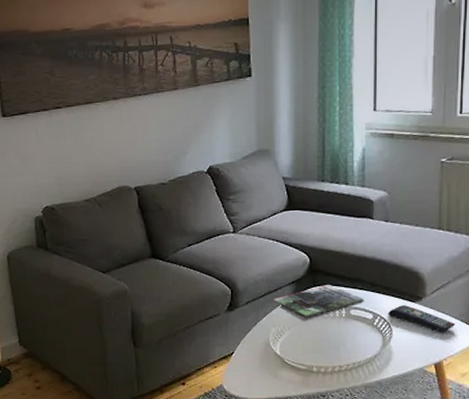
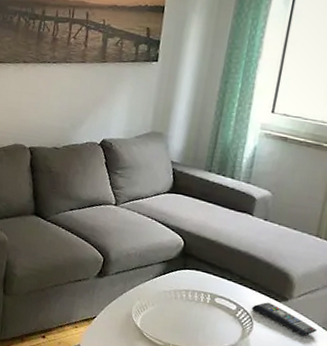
magazine: present [272,284,364,317] -> none [141,269,231,297]

